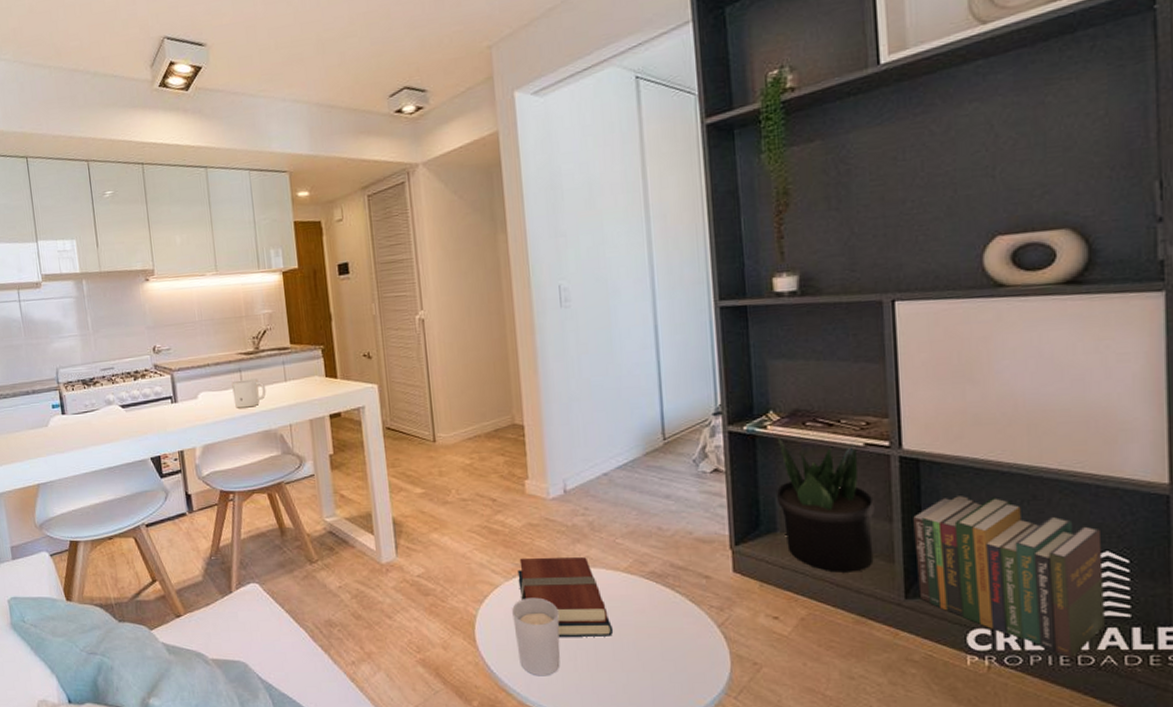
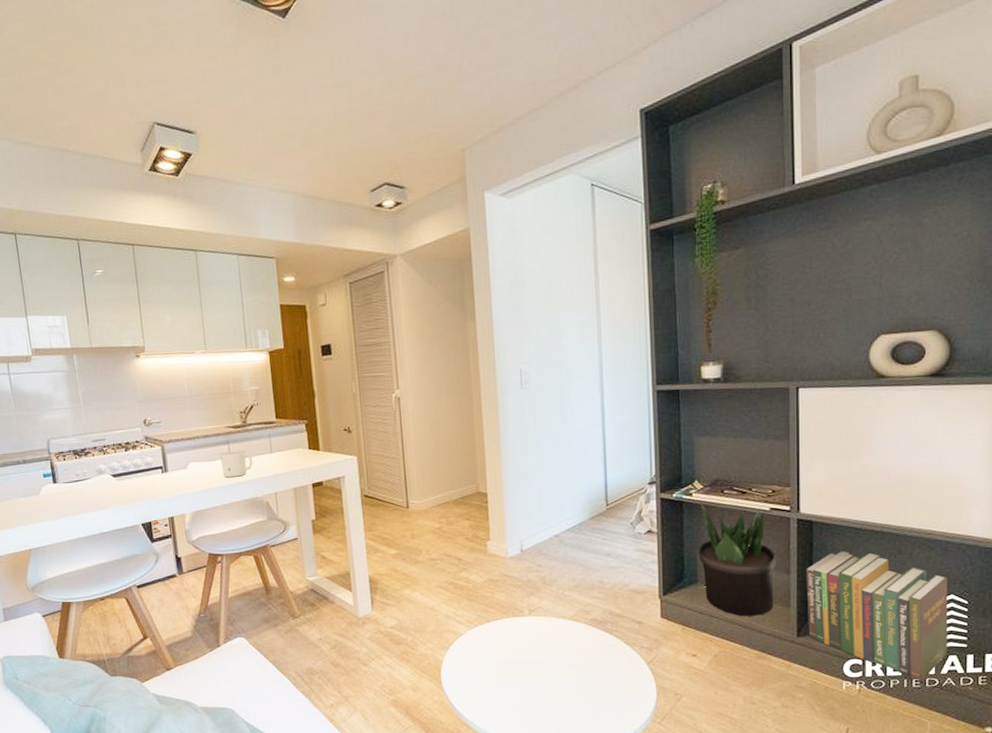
candle holder: present [512,597,560,676] -> none [474,643,515,712]
books: present [517,557,614,637] -> none [479,608,560,677]

